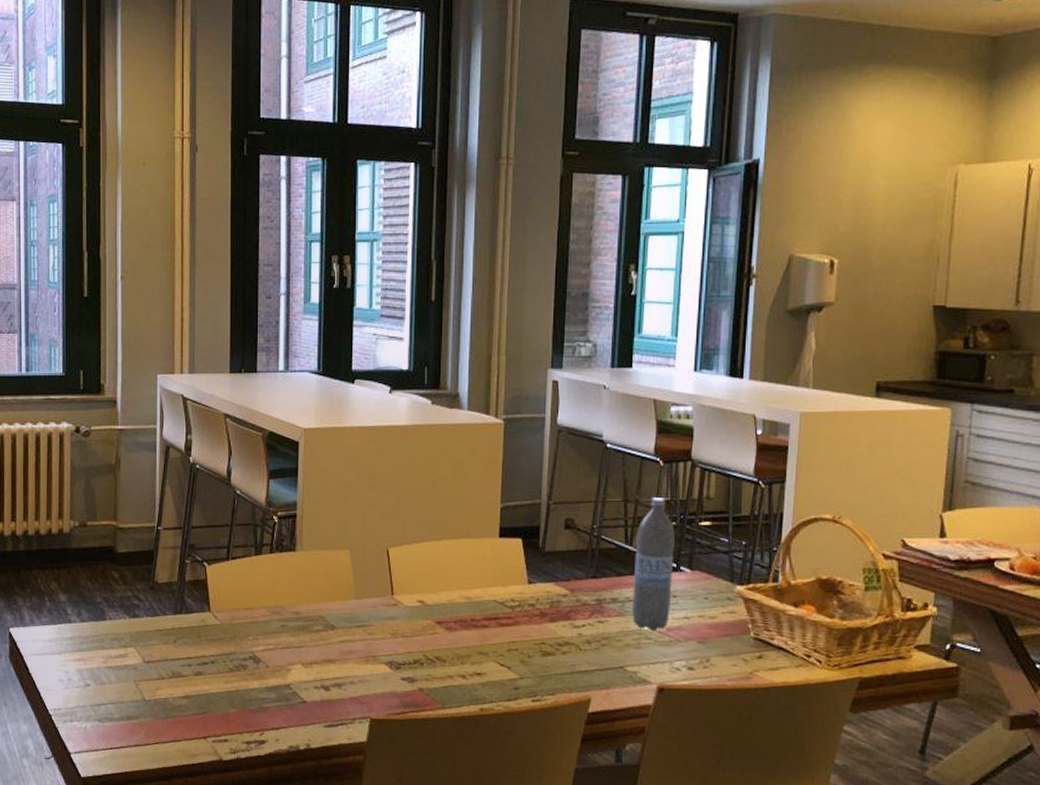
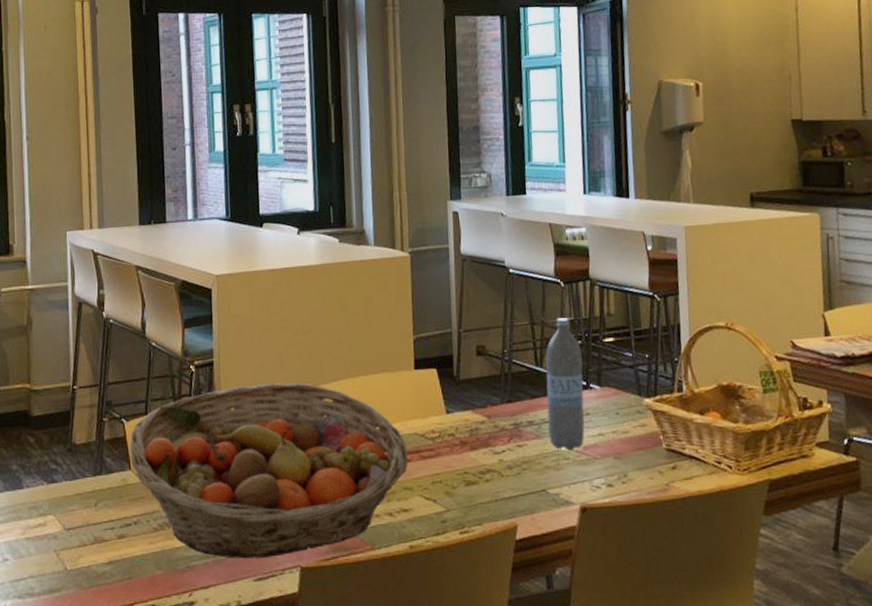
fruit basket: none [210,539,486,706] -> present [129,383,409,559]

